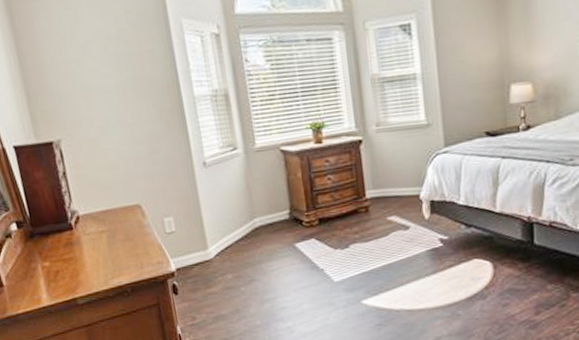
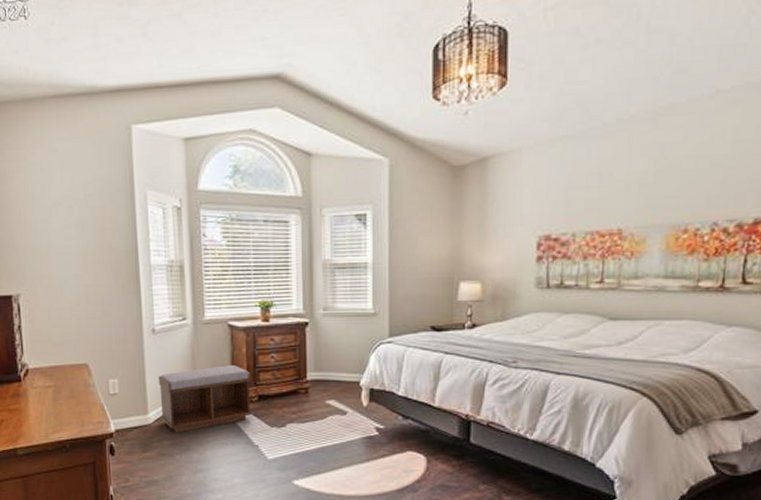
bench: none [214,191,314,265] -> present [158,365,252,433]

